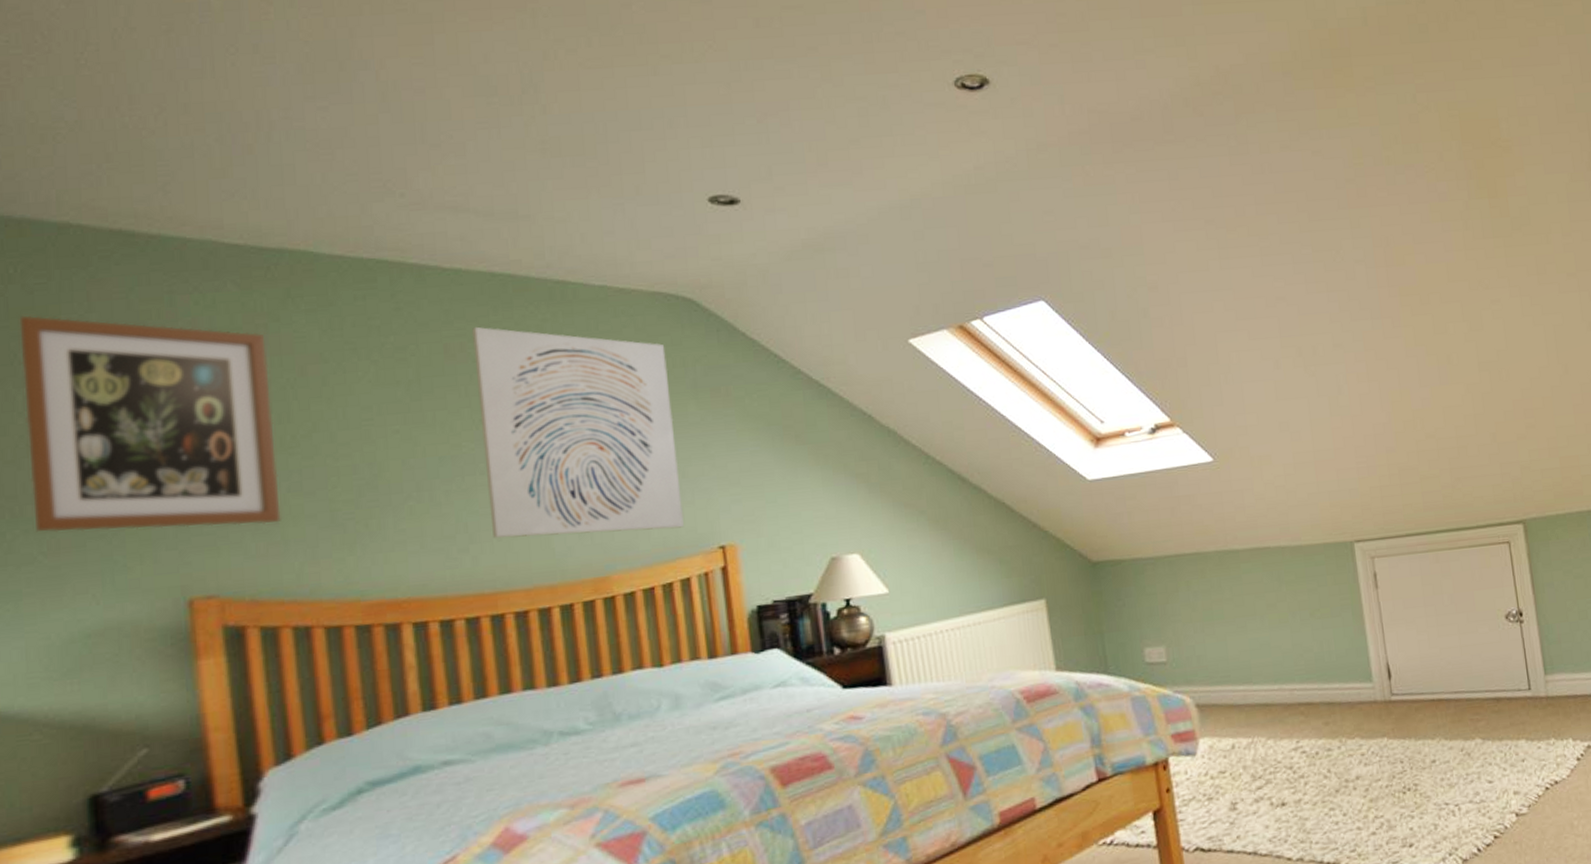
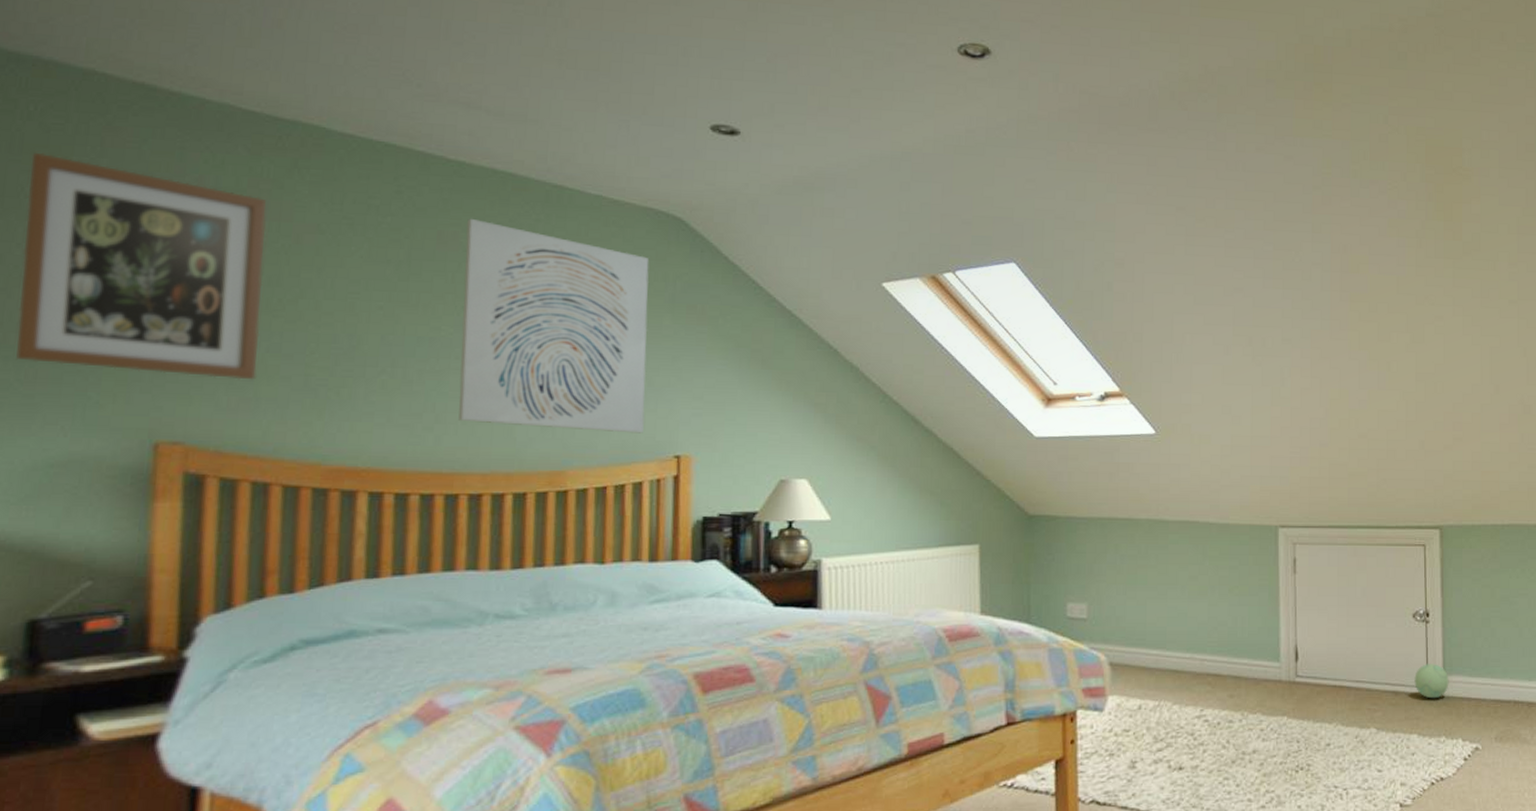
plush toy: none [1515,664,1552,701] -> present [1414,664,1449,699]

